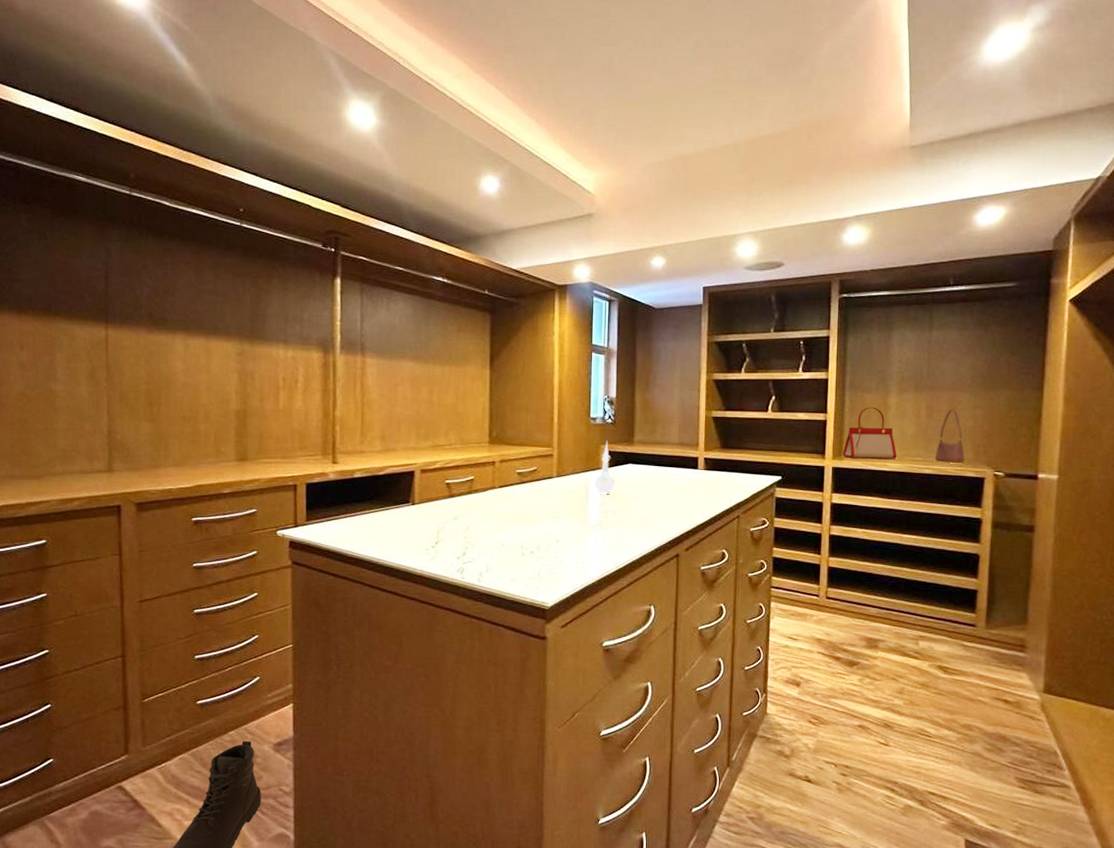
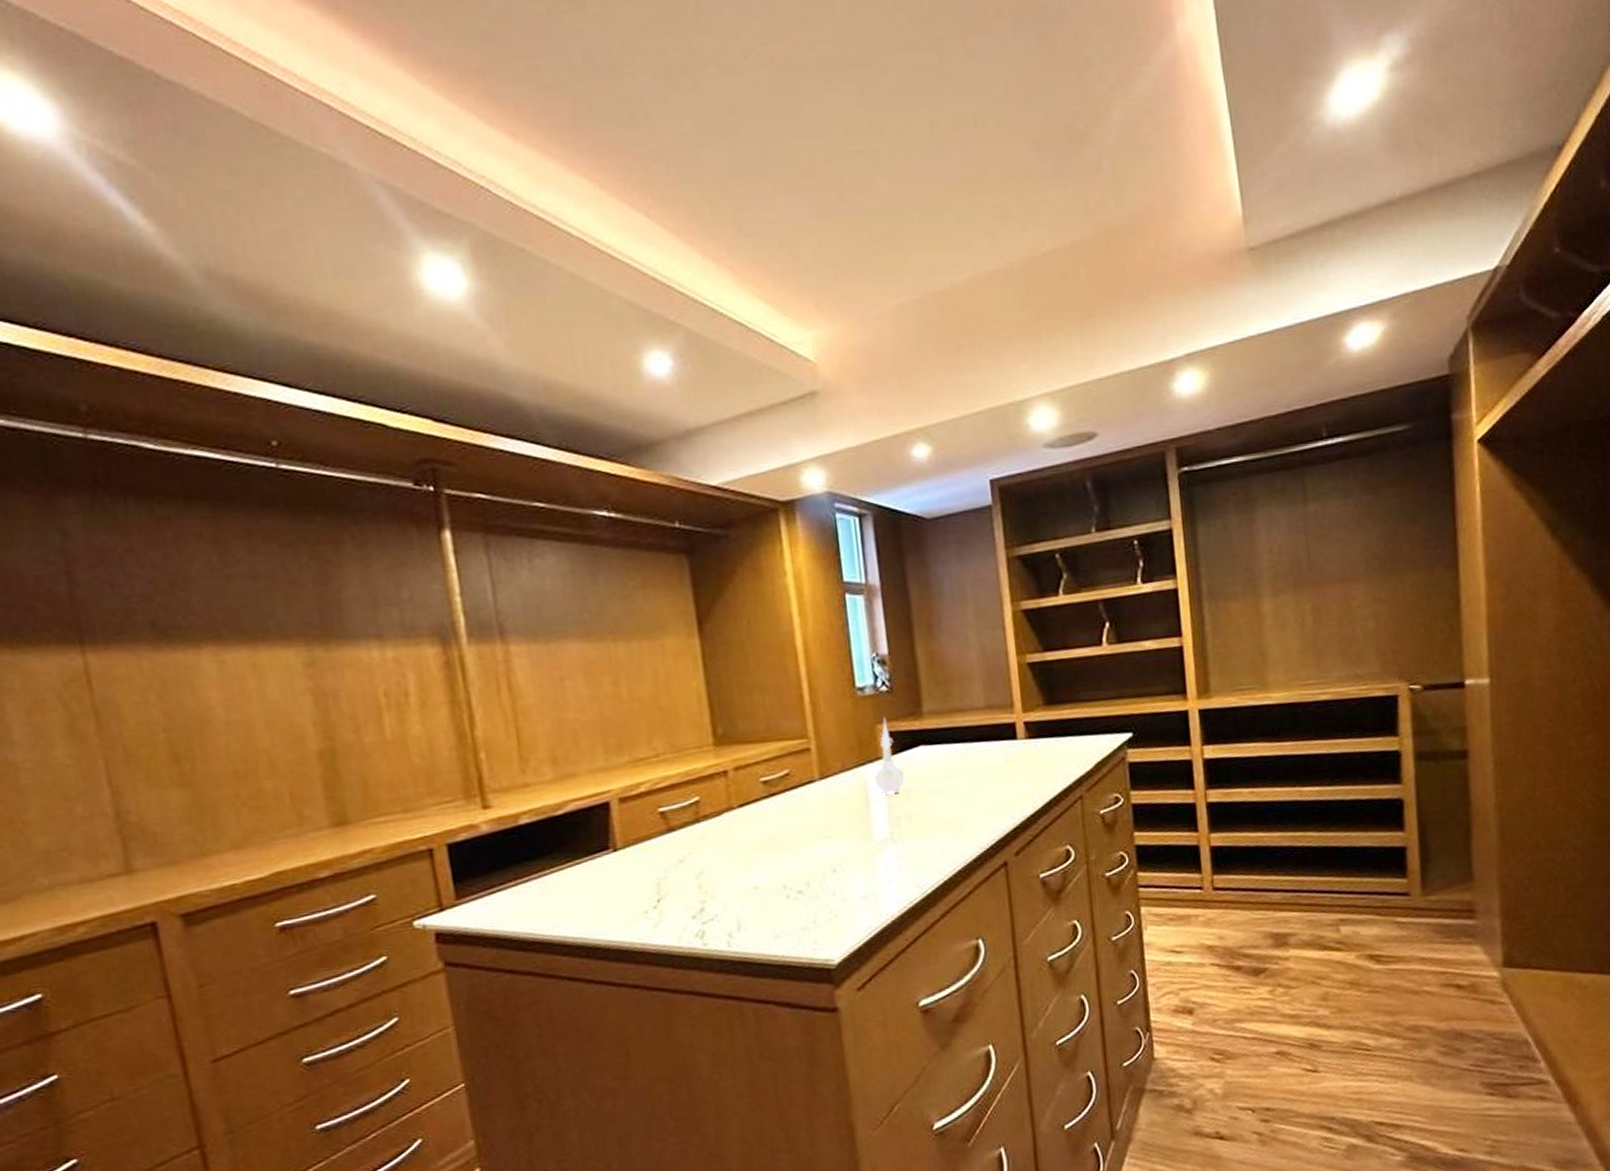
handbag: present [842,407,897,460] -> none [1209,619,1282,694]
shoulder bag: present [934,409,965,463] -> none [1330,608,1369,683]

